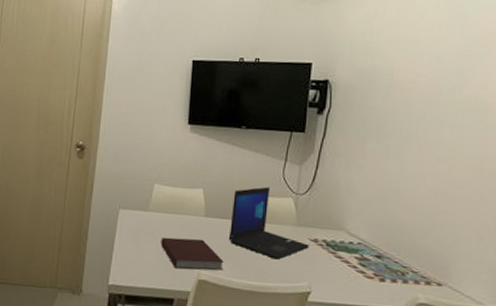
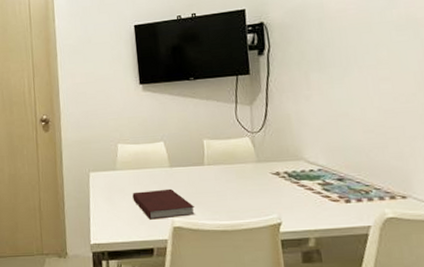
laptop: present [228,186,309,260] -> none [193,130,272,197]

